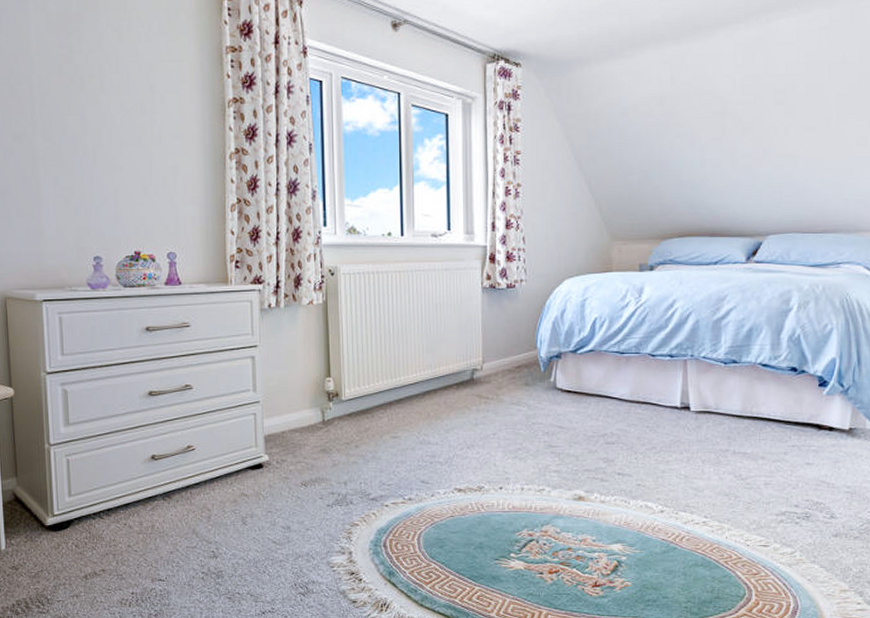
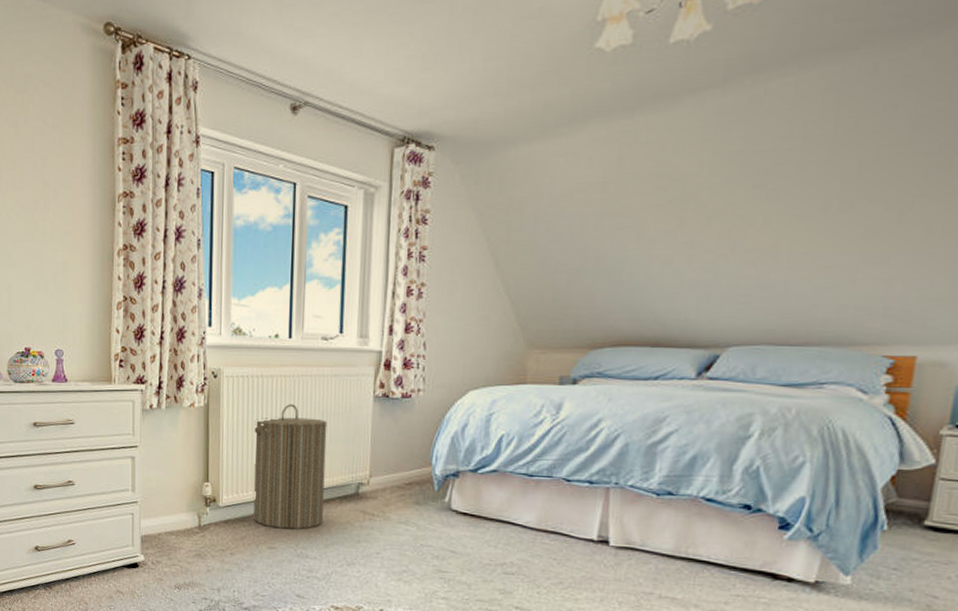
laundry hamper: none [372,298,442,418] -> present [253,404,328,530]

